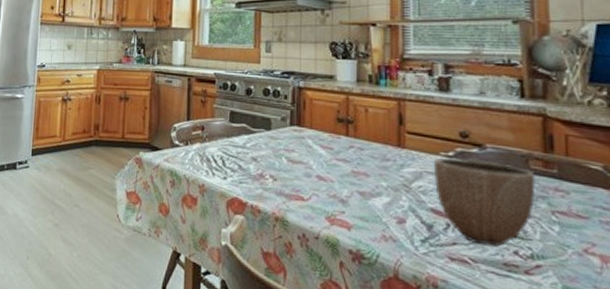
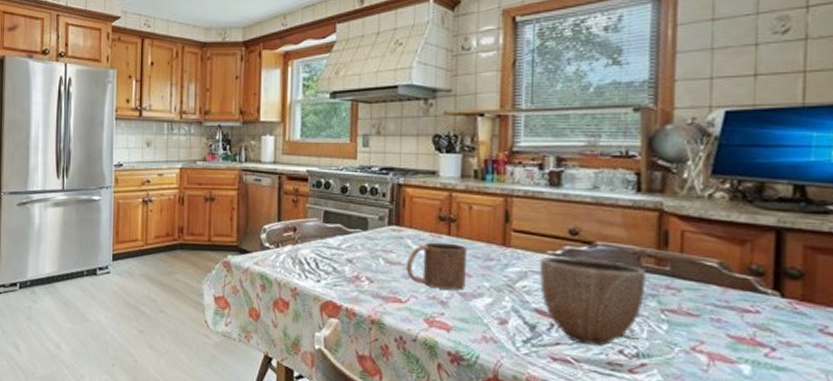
mug: none [307,142,364,189] -> present [406,242,467,290]

